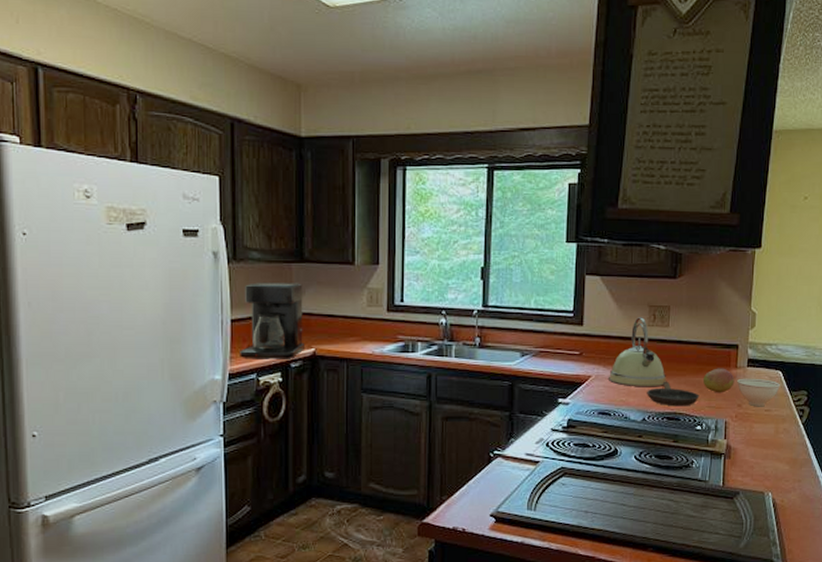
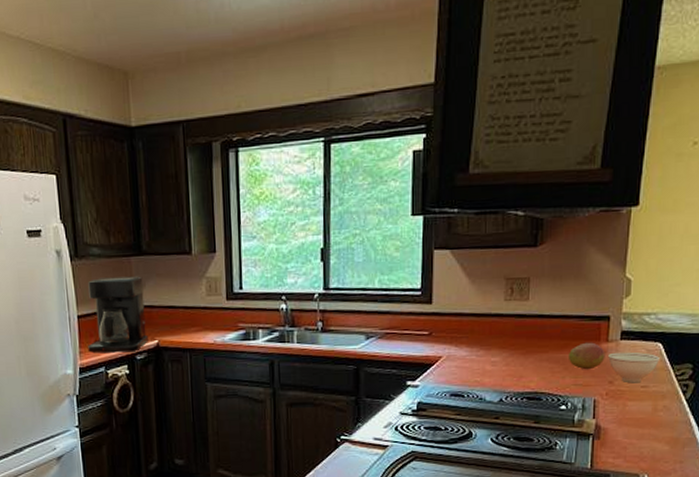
kettle: present [609,317,667,387] -> none [461,291,527,367]
frying pan: present [647,381,700,407] -> none [504,359,564,386]

